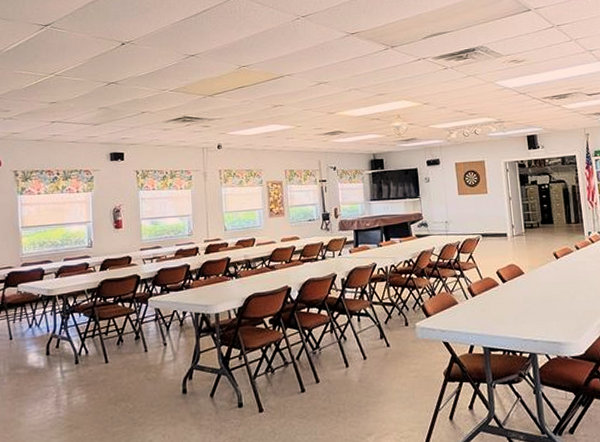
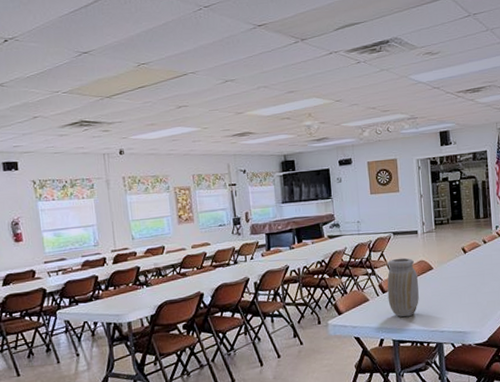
vase: none [476,260,510,323] -> present [387,257,419,317]

